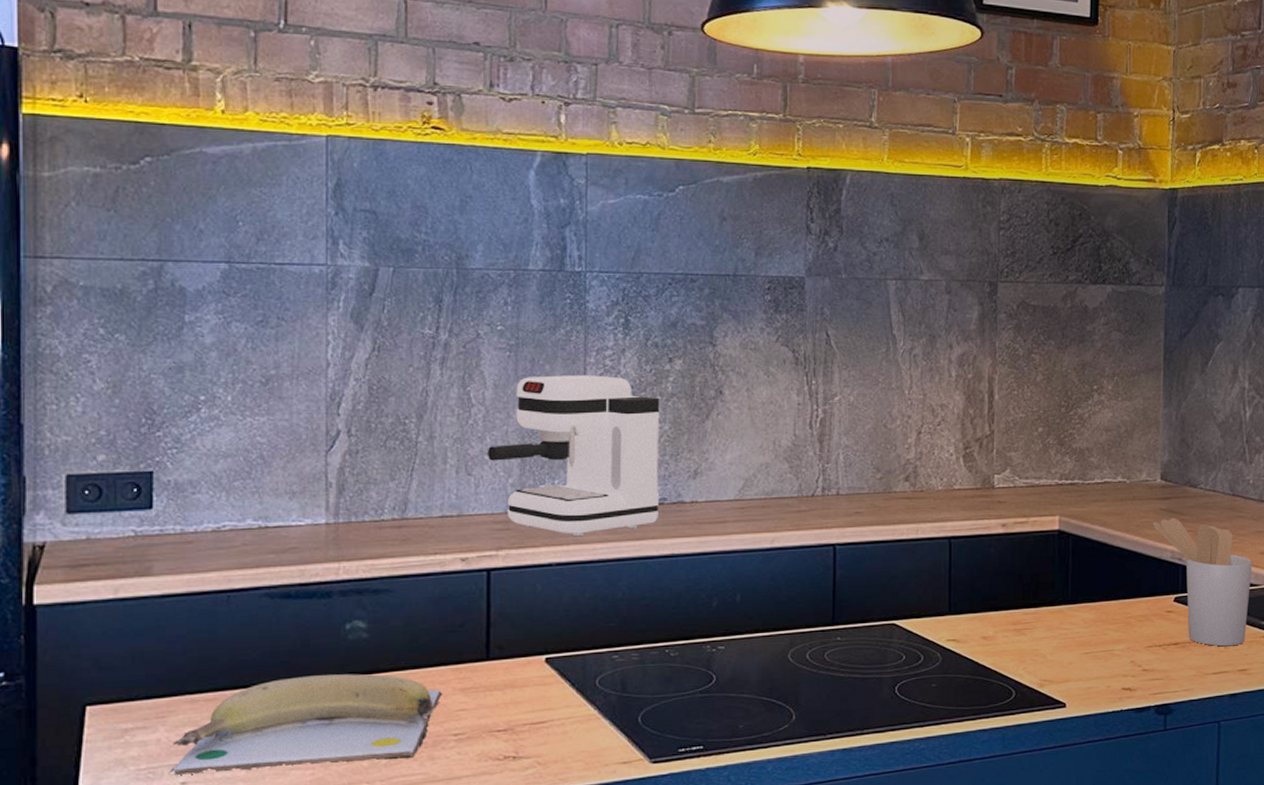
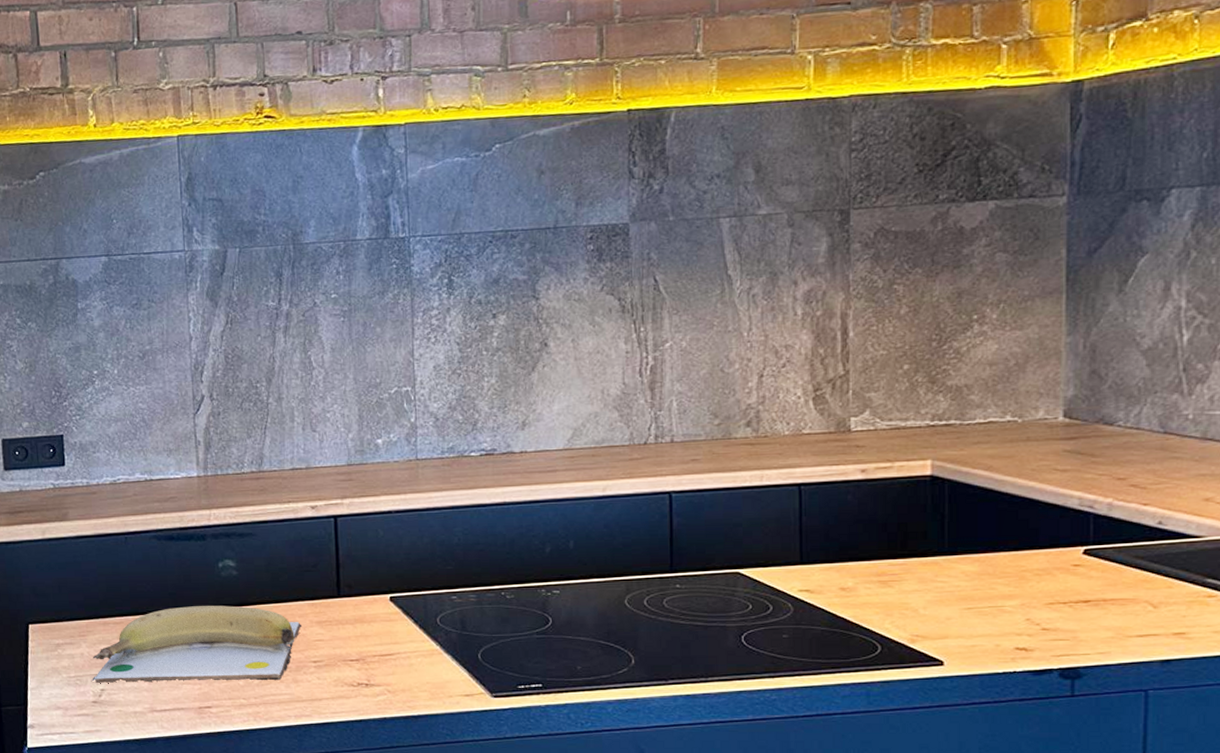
coffee maker: present [486,375,660,537] -> none [328,334,490,486]
utensil holder: present [1153,518,1253,647] -> none [1054,460,1193,606]

